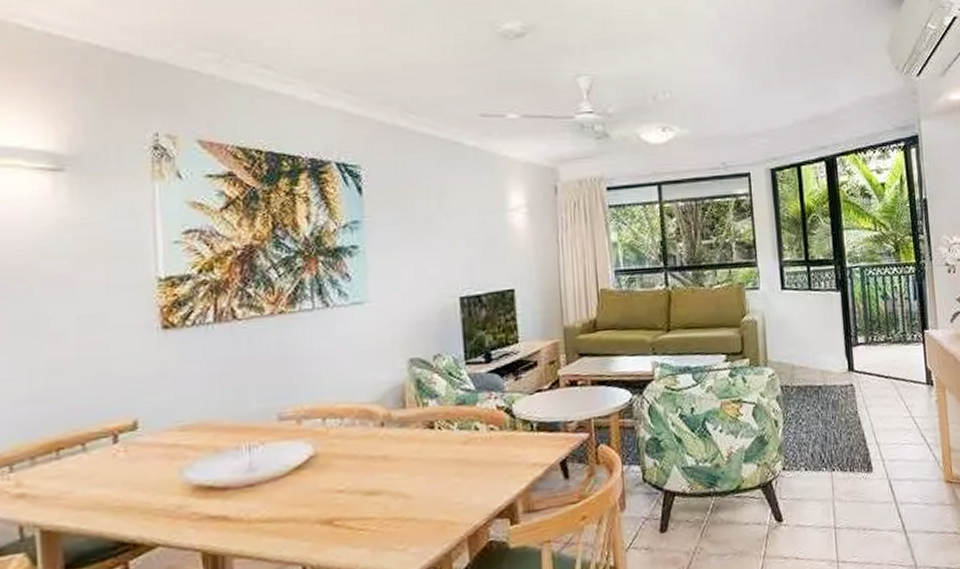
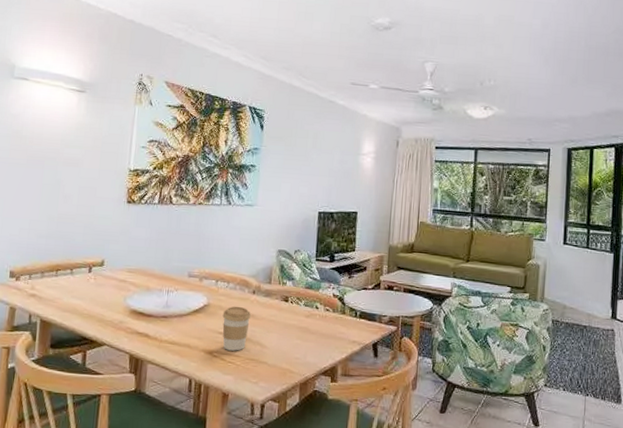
coffee cup: none [339,447,384,514] -> present [222,306,252,351]

